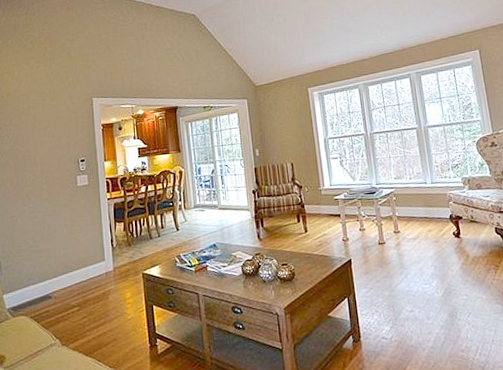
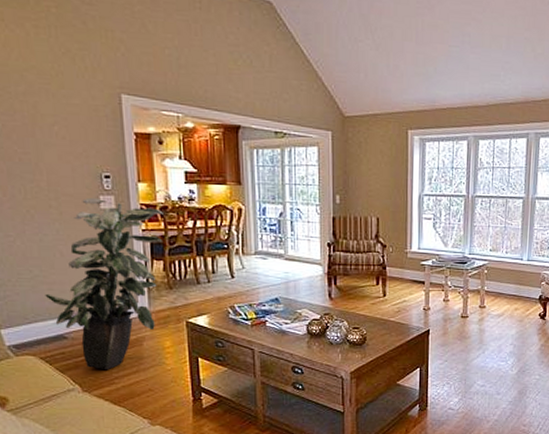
indoor plant: none [36,178,124,324] -> present [45,197,165,370]

